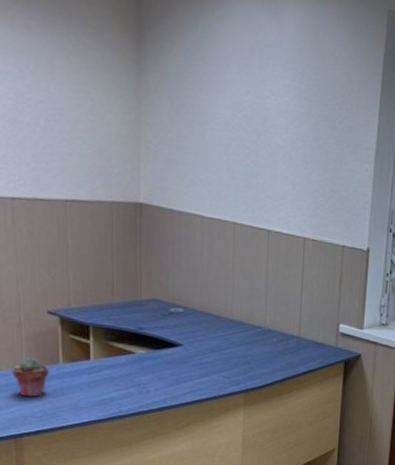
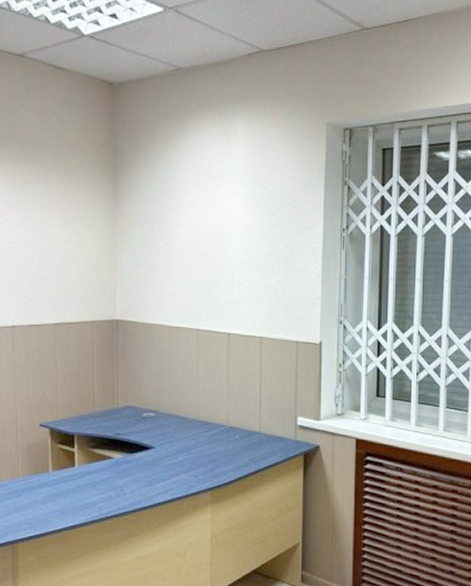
potted succulent: present [12,357,50,397] -> none [9,467,41,504]

